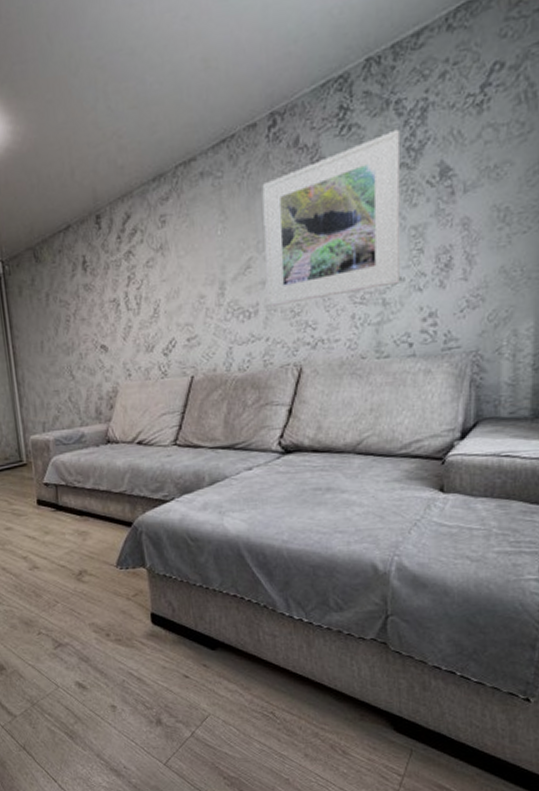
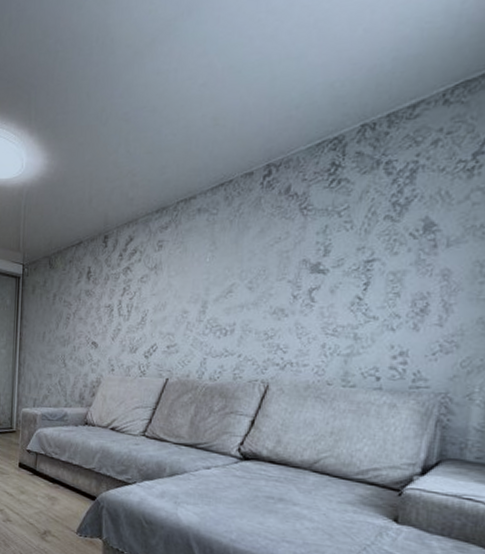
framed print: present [262,129,401,308] -> none [243,186,388,329]

